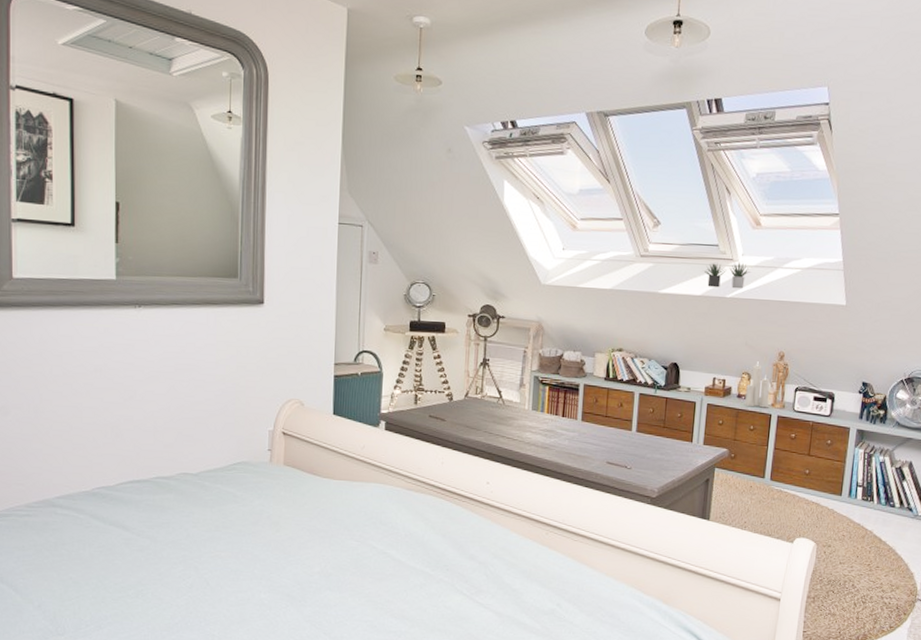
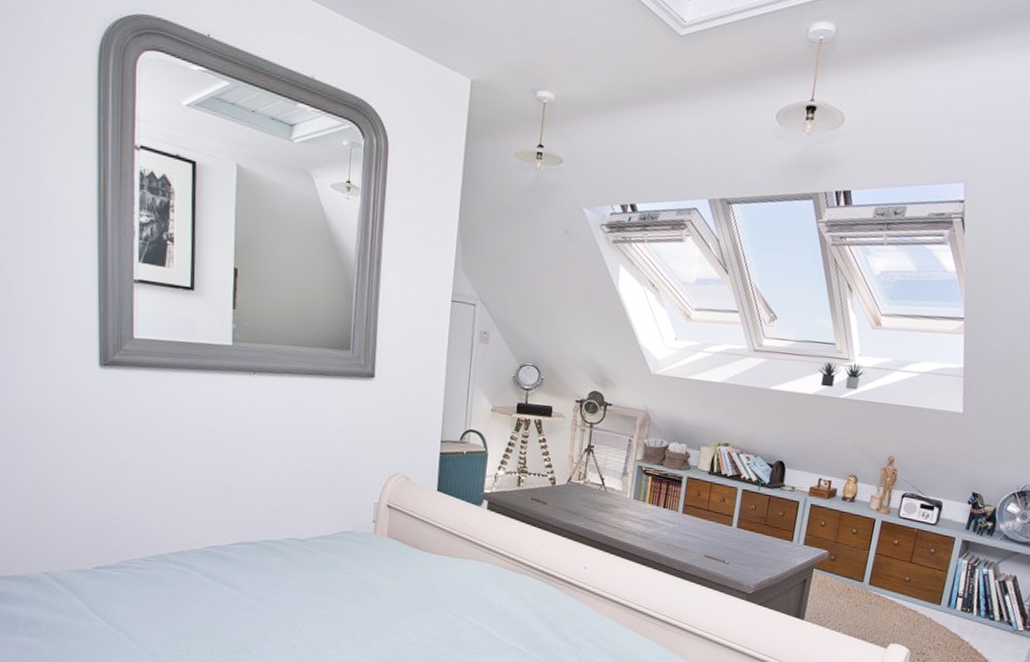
candle: present [743,361,770,408] -> none [848,465,877,513]

